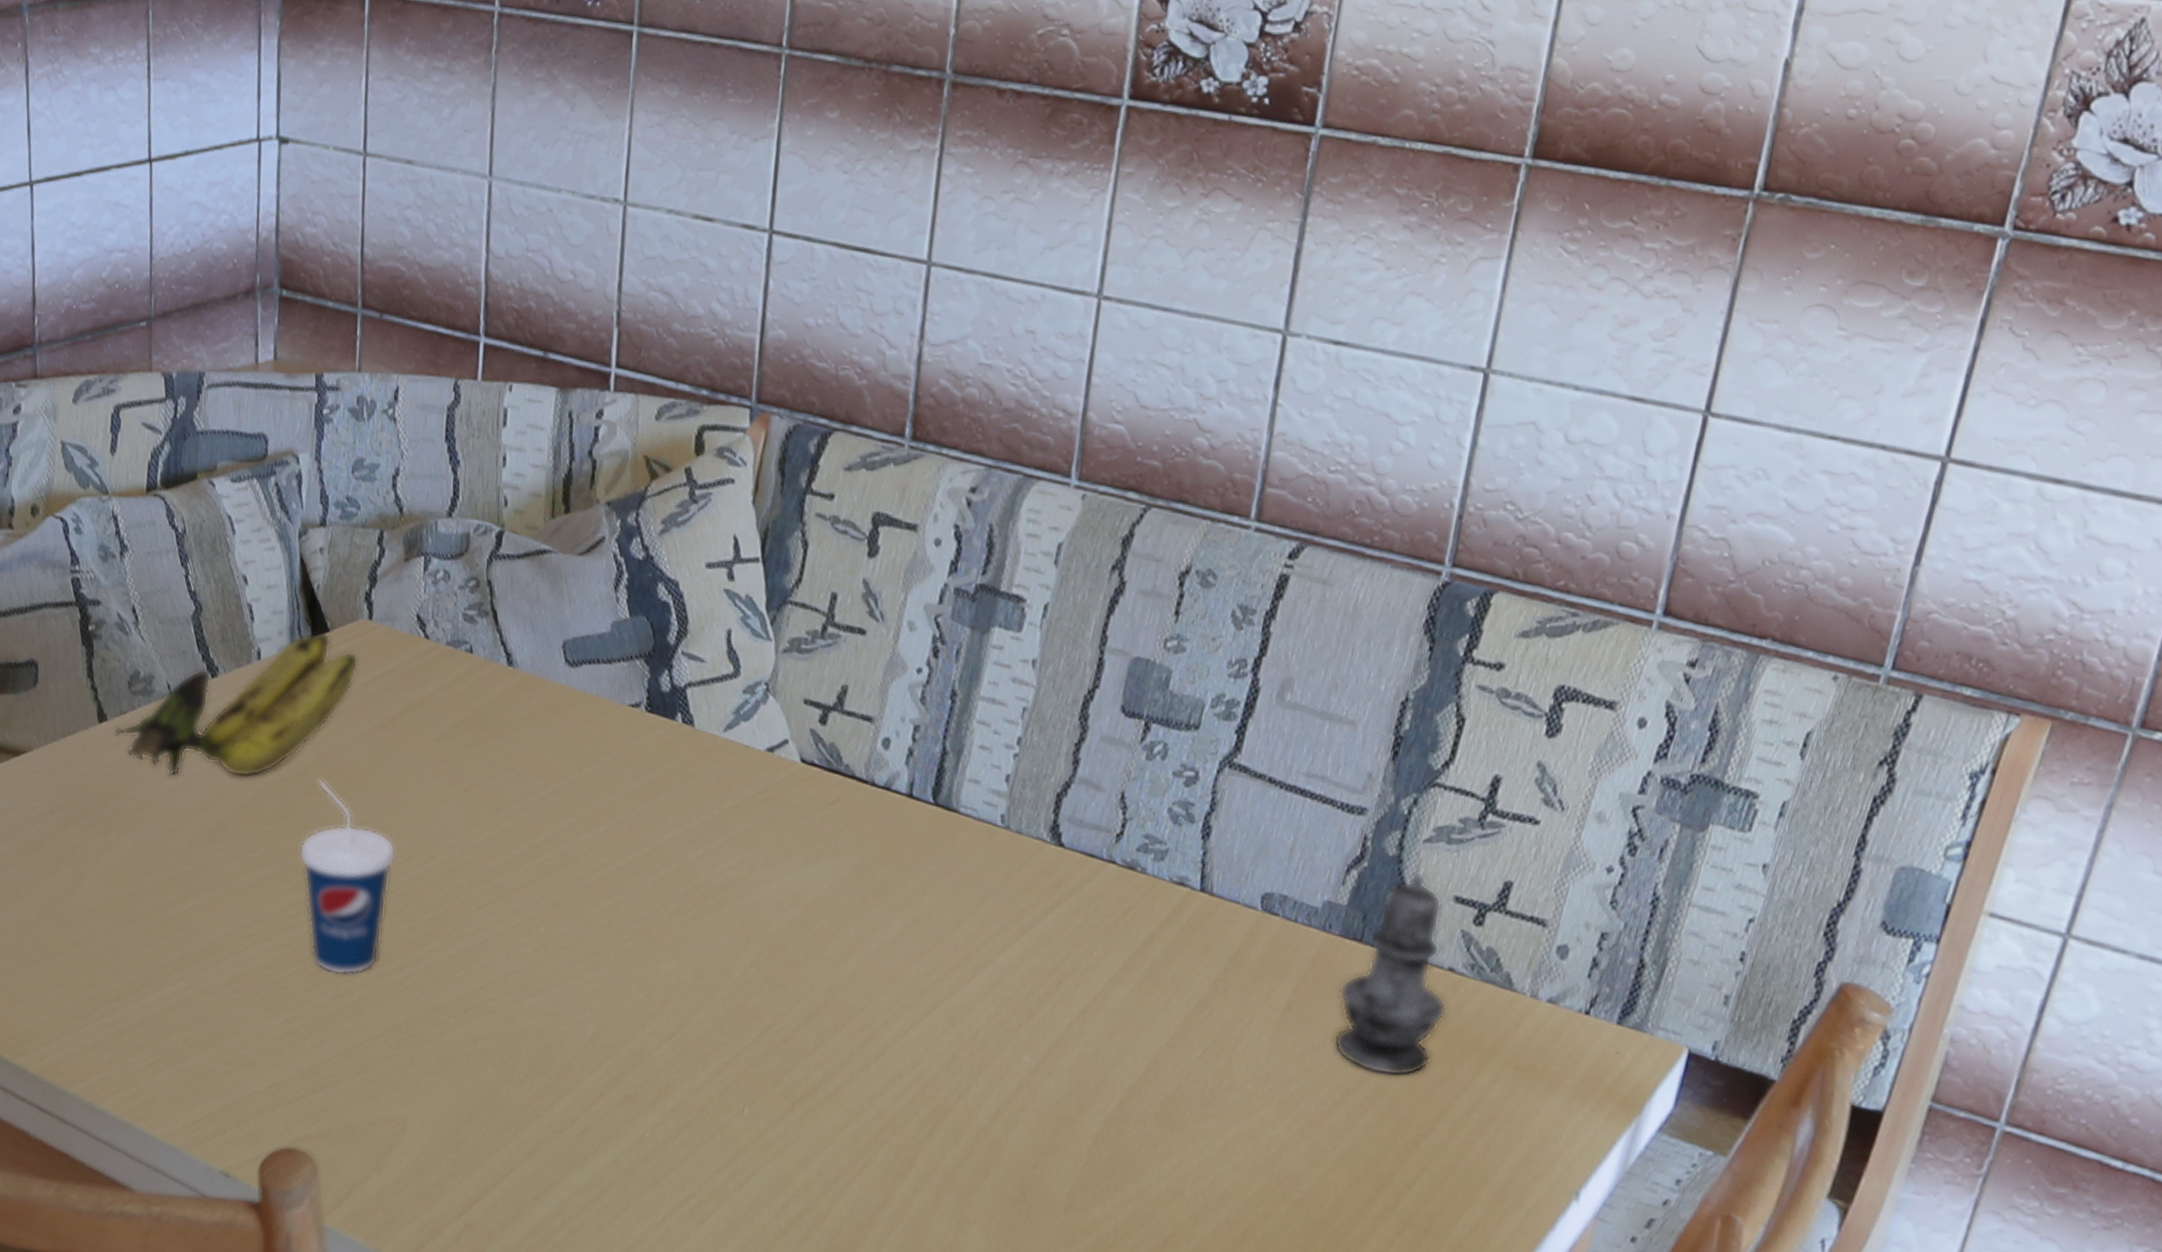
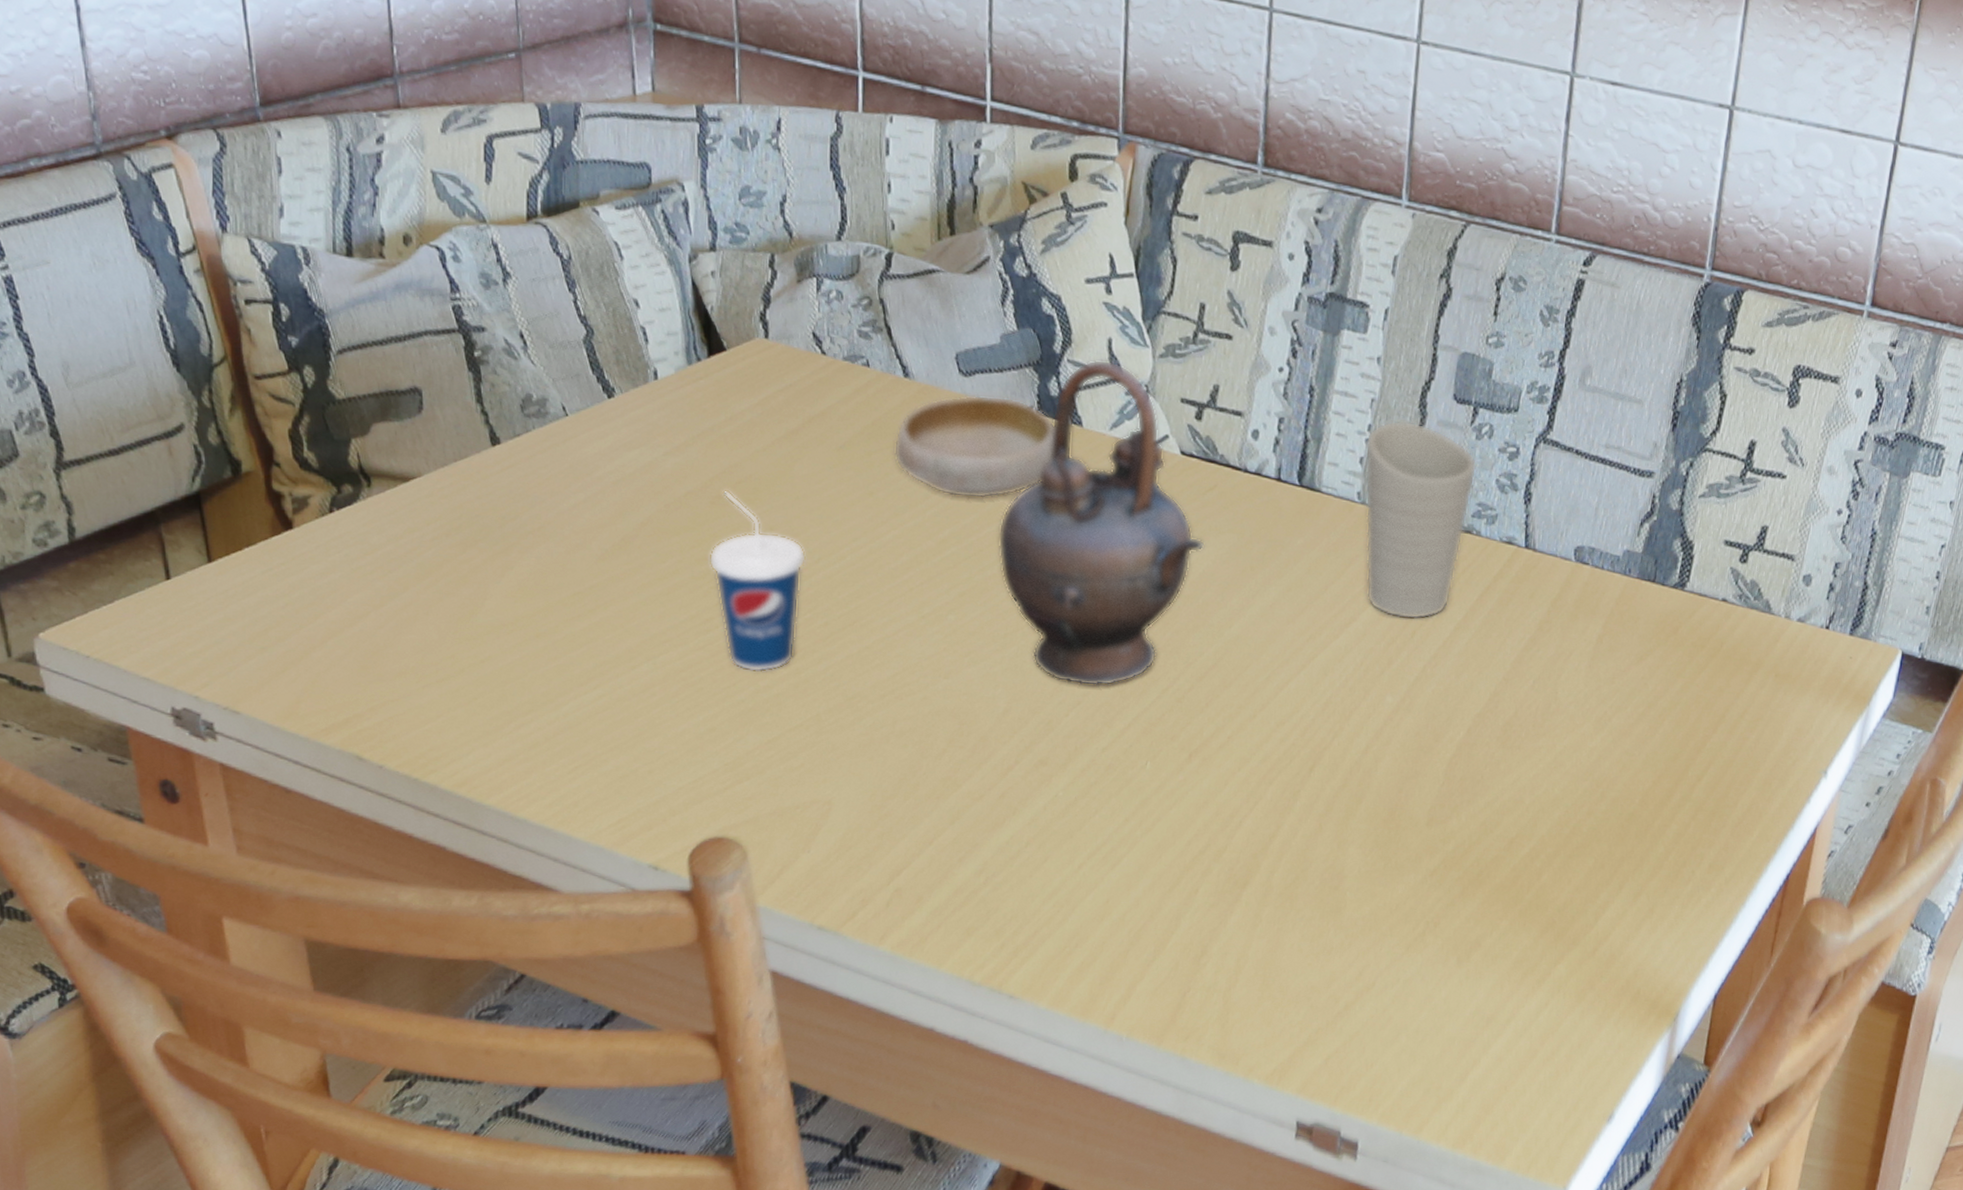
banana: present [114,630,359,778] -> none [509,350,757,495]
bowl: none [491,687,664,802] -> present [893,394,1054,499]
teapot: none [595,652,822,1018] -> present [998,359,1205,687]
cup: none [1005,733,1147,968] -> present [1365,420,1478,620]
salt shaker: present [1333,873,1447,1077] -> none [1636,522,1723,691]

